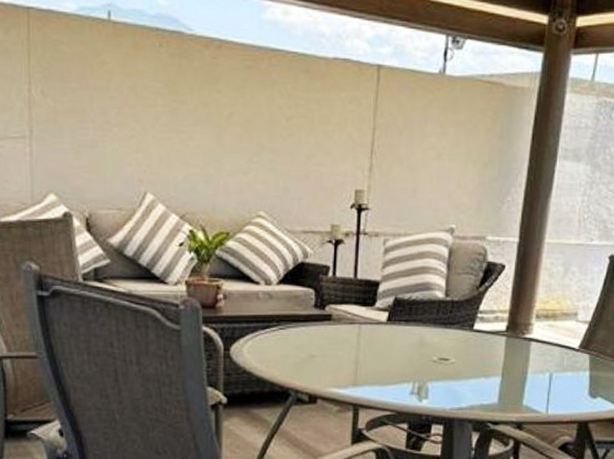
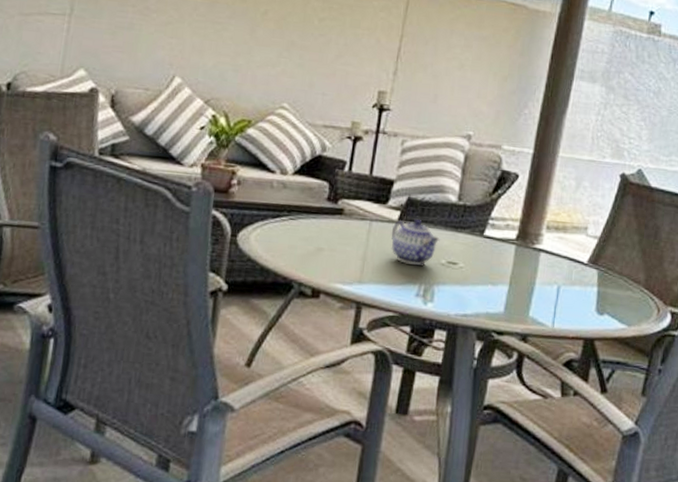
teapot: none [381,318,430,364] -> present [391,218,440,265]

